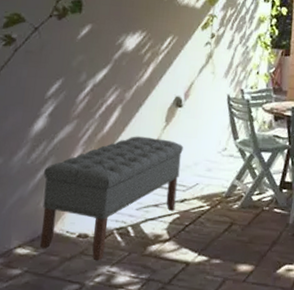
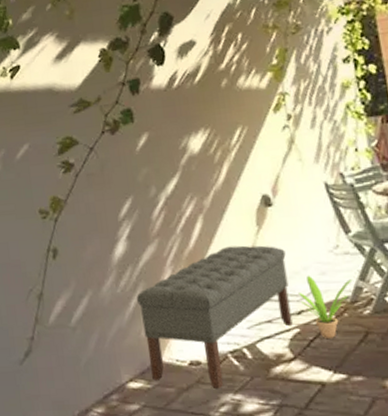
potted plant: none [185,170,231,225] -> present [299,275,353,338]

